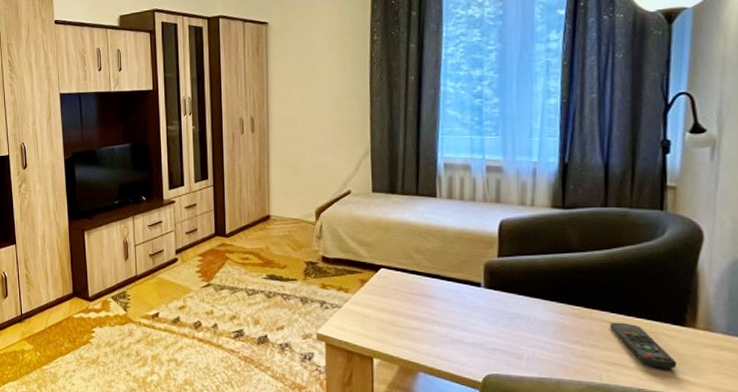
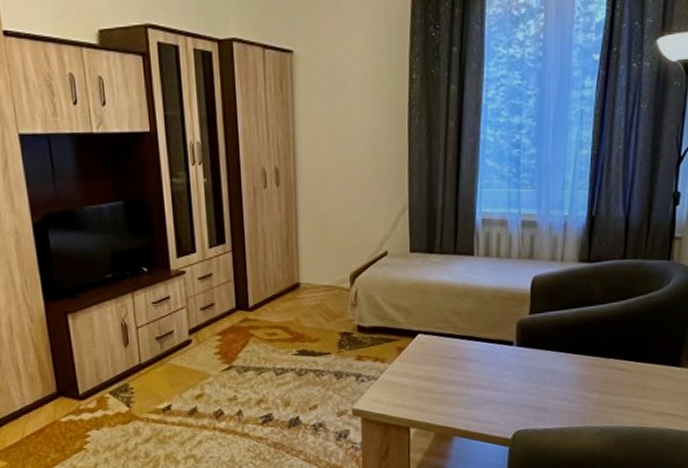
remote control: present [609,322,677,369] -> none [621,368,672,407]

